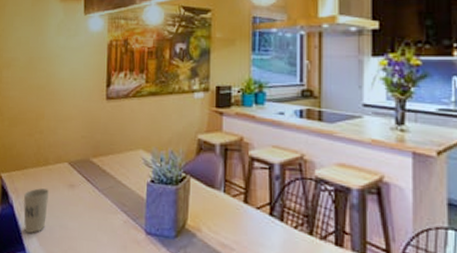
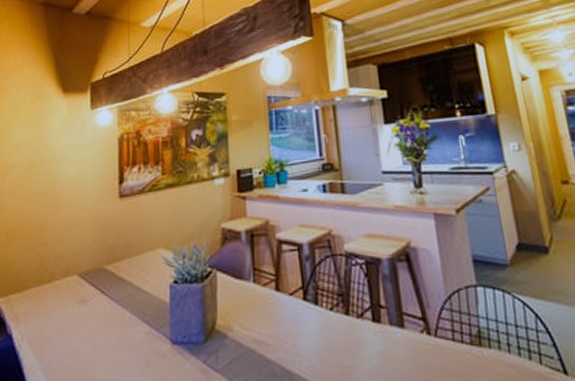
cup: present [23,188,50,233] -> none [24,309,57,366]

